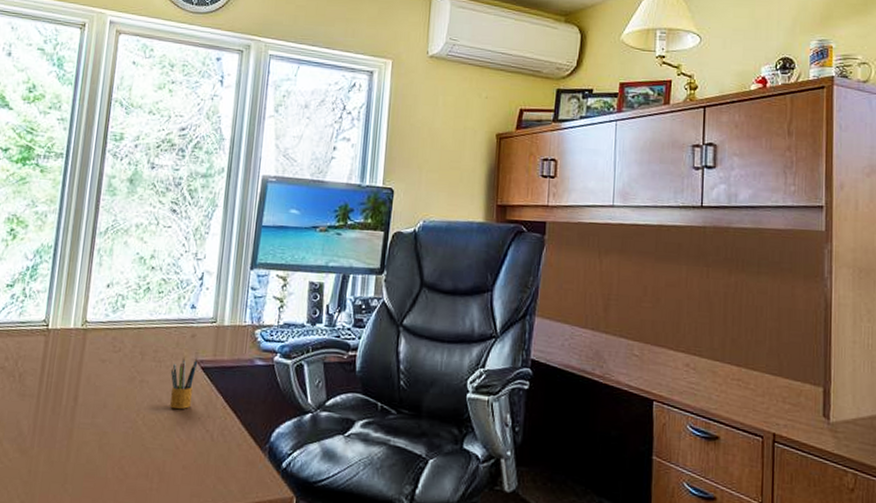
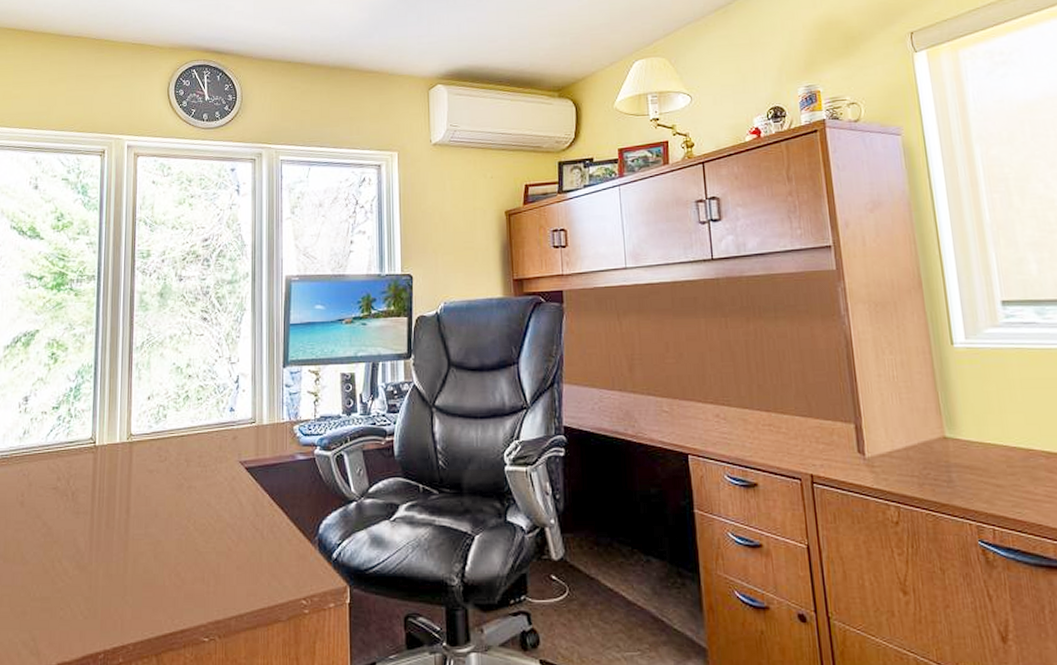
pencil box: present [170,358,198,410] -> none [216,459,242,512]

